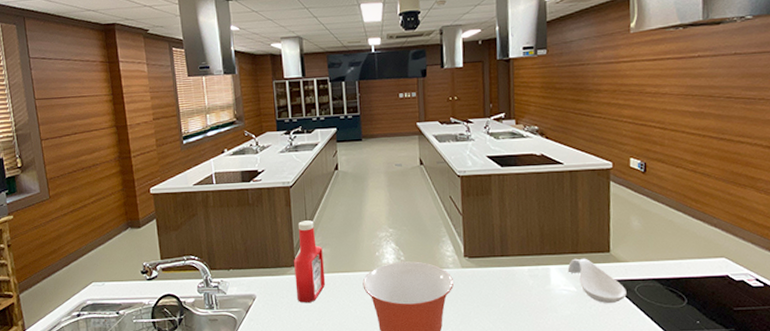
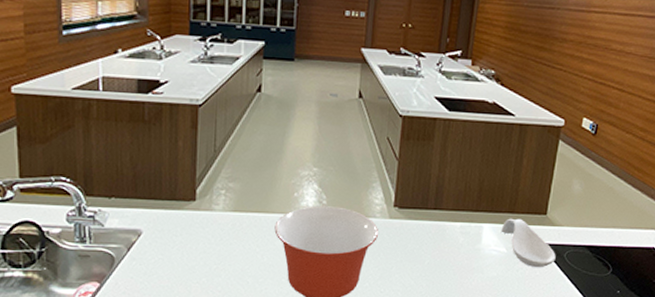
ketchup bottle: present [294,220,326,303] -> none [193,148,231,245]

